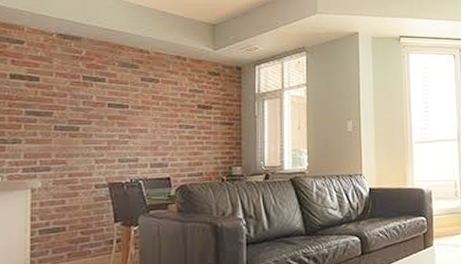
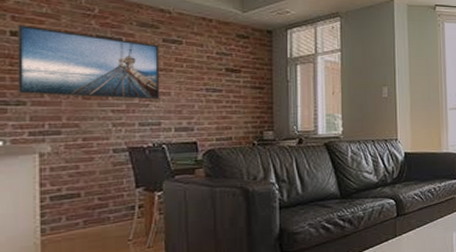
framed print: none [15,68,138,137] -> present [18,24,160,100]

